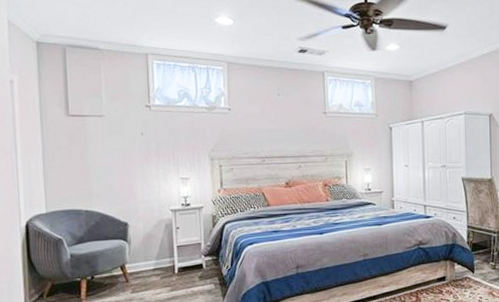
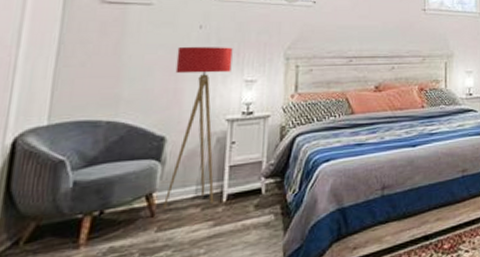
floor lamp: none [127,150,170,278] -> present [163,46,233,211]

